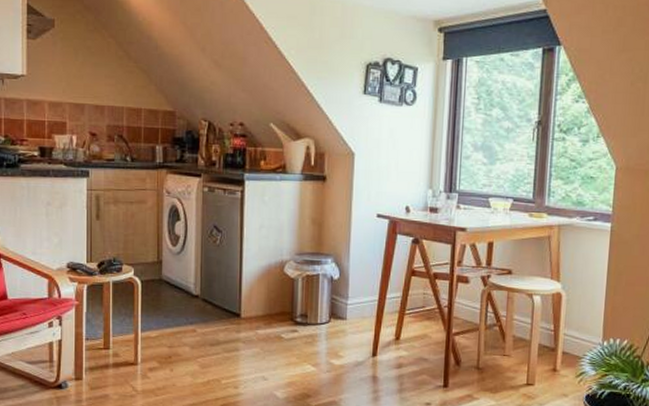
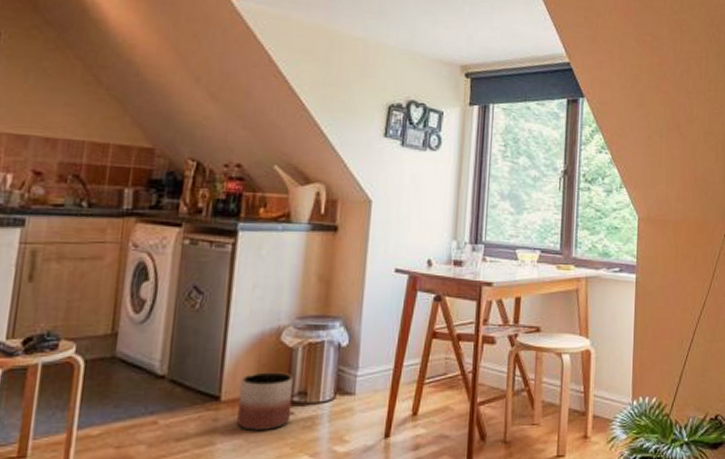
planter: none [254,296,296,343] -> present [237,372,293,430]

